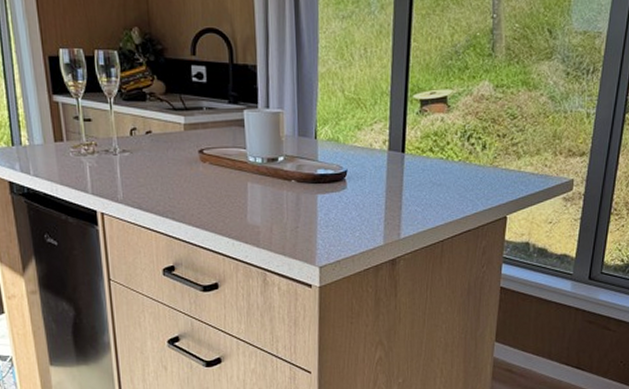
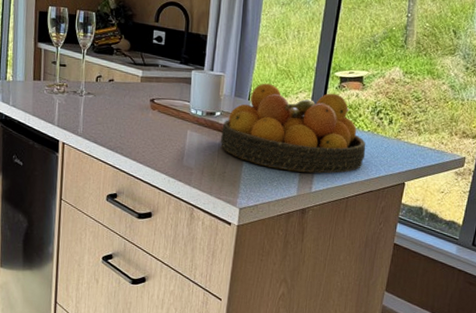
fruit bowl: none [288,116,459,217] -> present [221,83,366,173]

